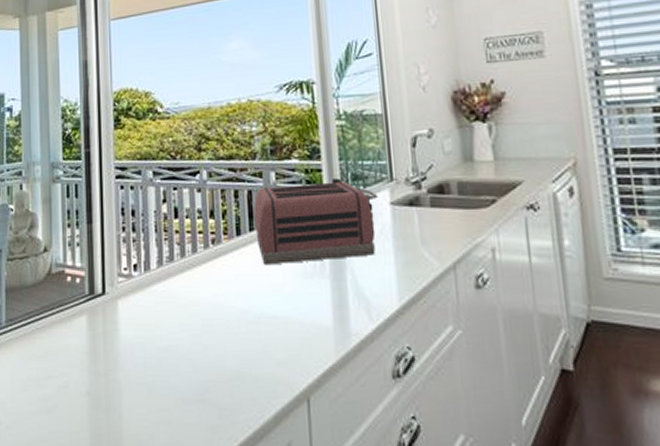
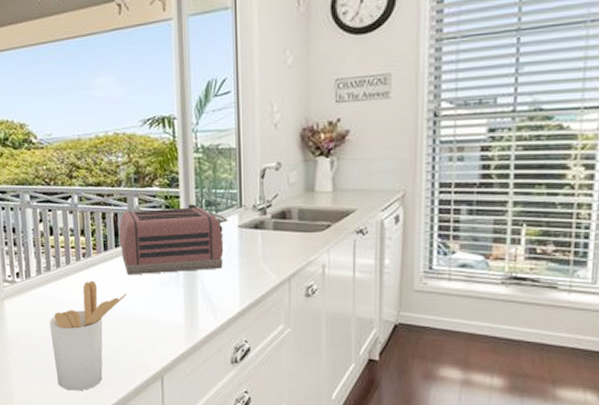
utensil holder: none [170,273,264,420] -> present [49,280,127,391]

